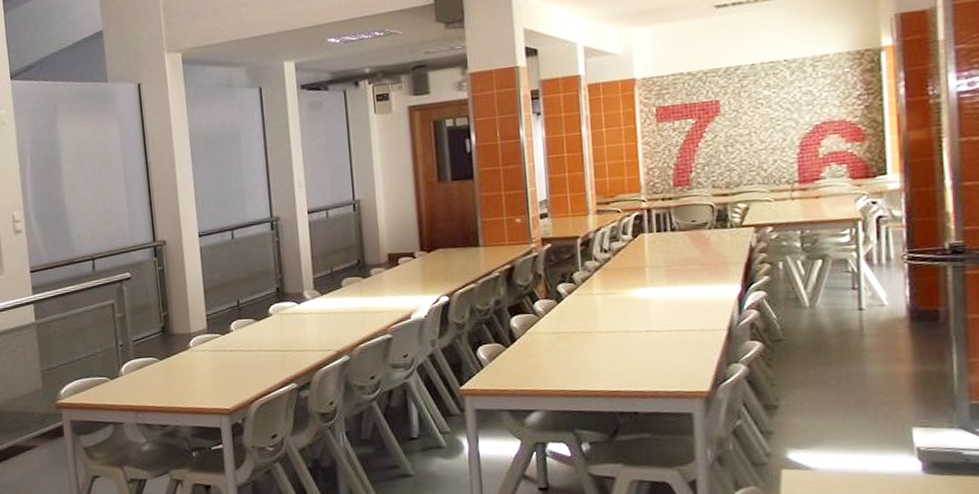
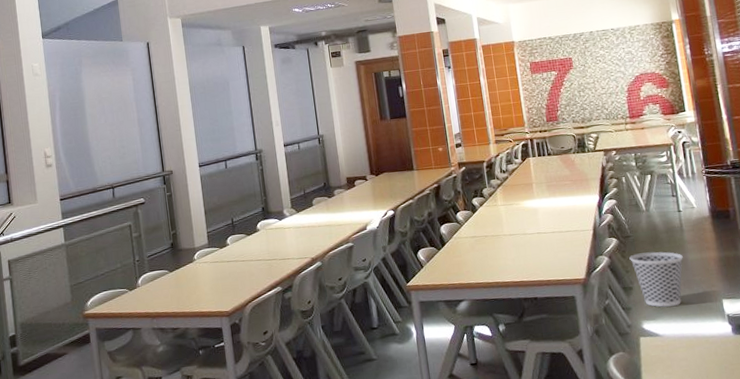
wastebasket: none [778,361,859,433] -> present [629,251,683,307]

